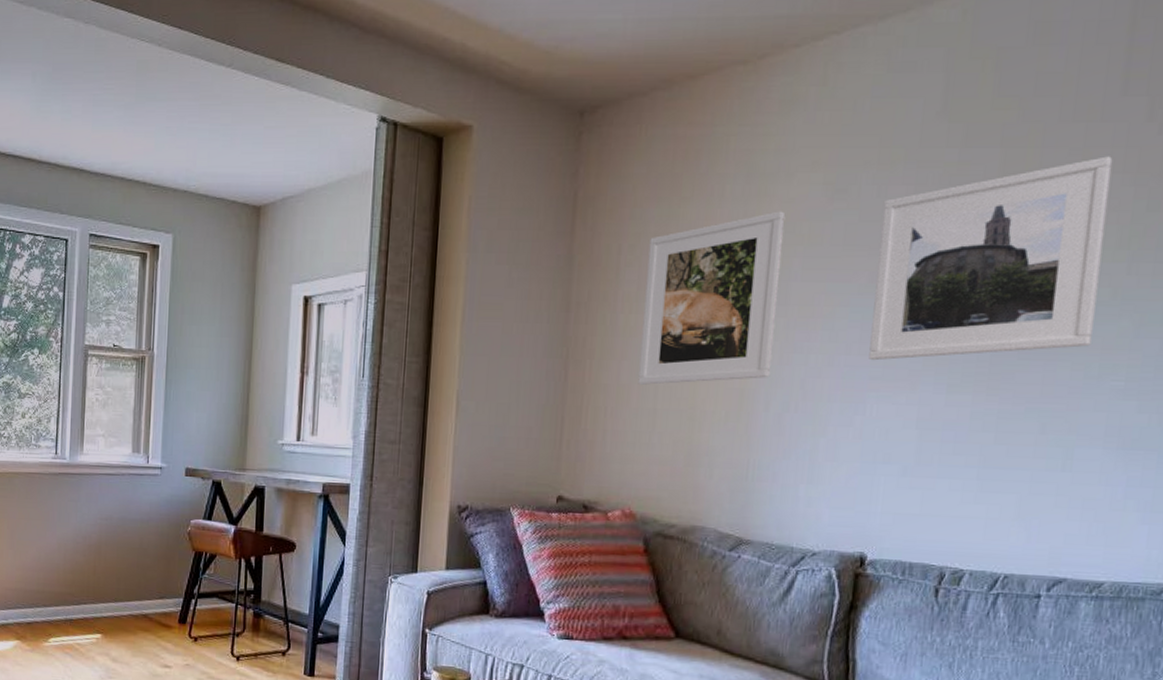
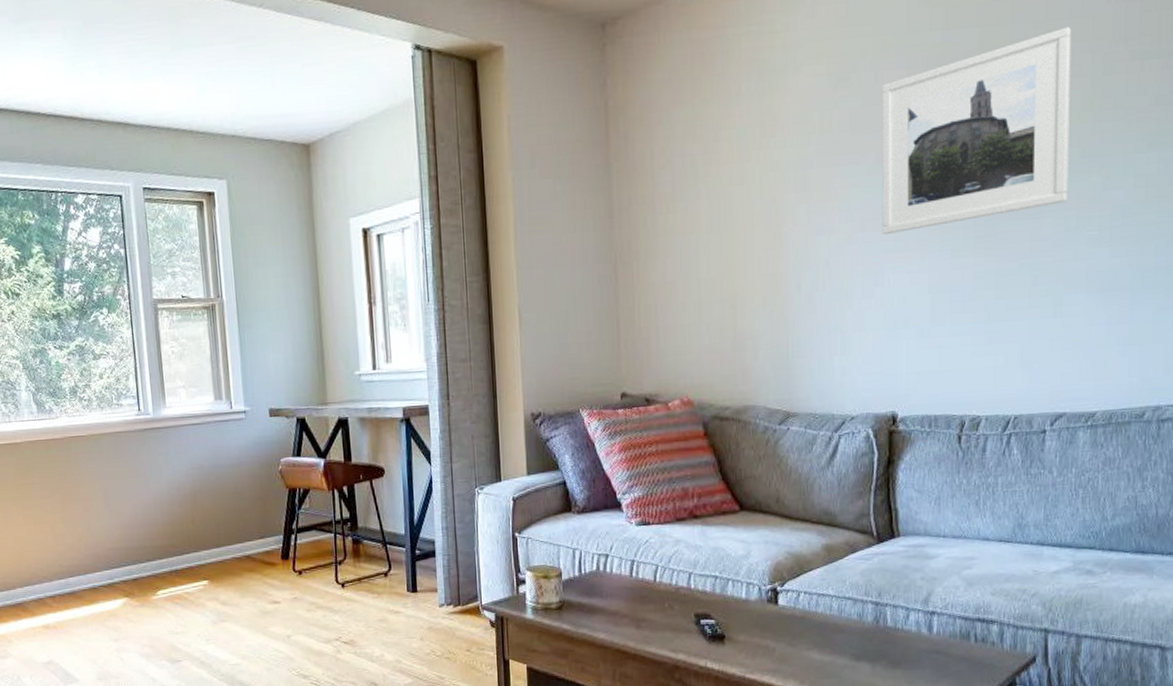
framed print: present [638,211,786,385] -> none [678,103,799,280]

